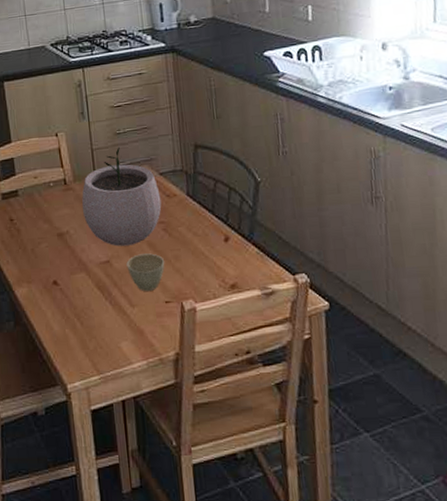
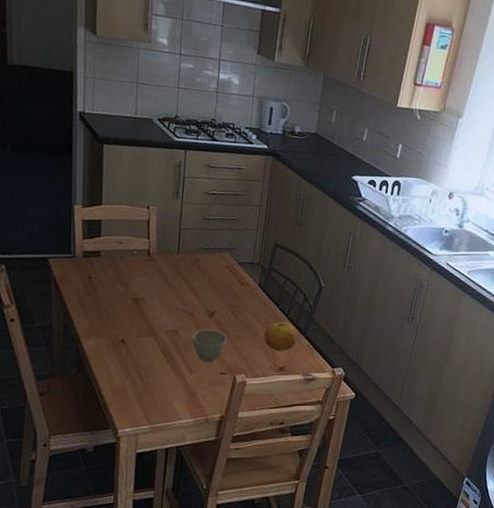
plant pot: present [82,146,162,246] -> none [161,231,235,321]
fruit: none [204,229,244,266] -> present [264,321,298,351]

